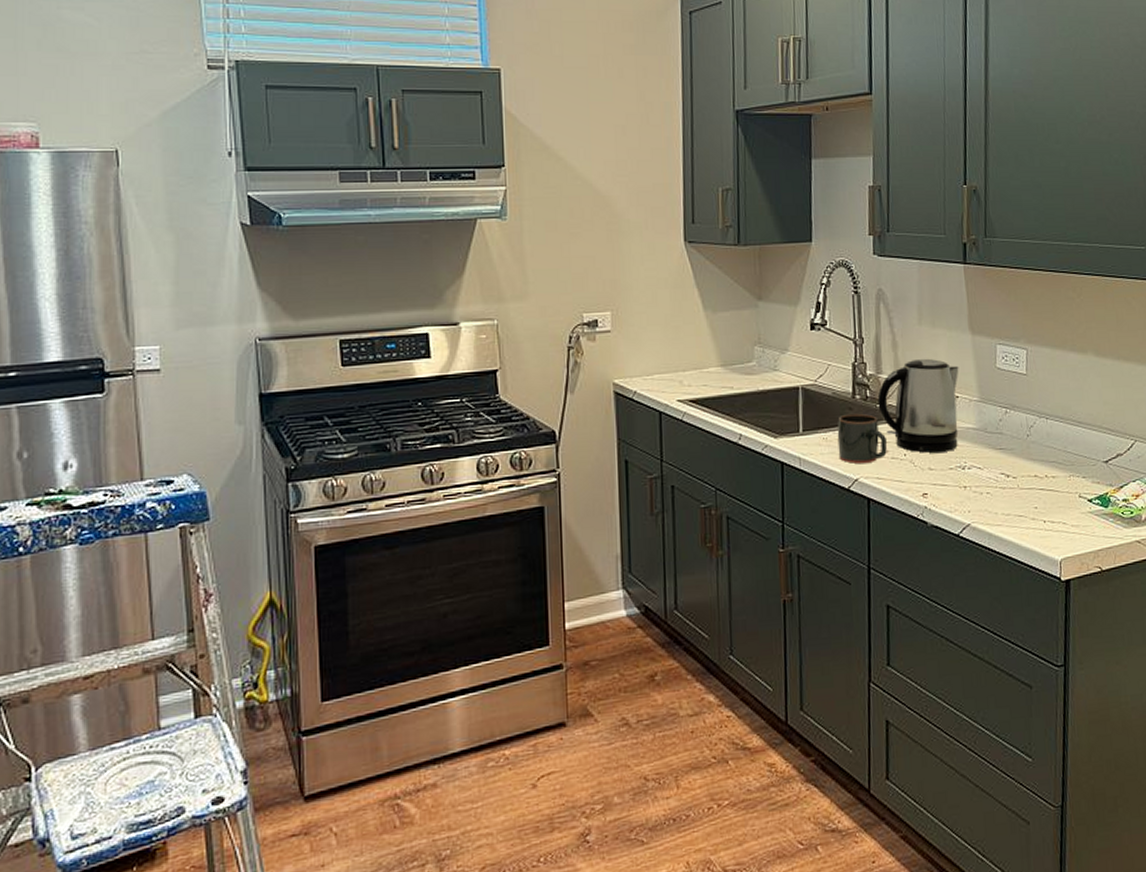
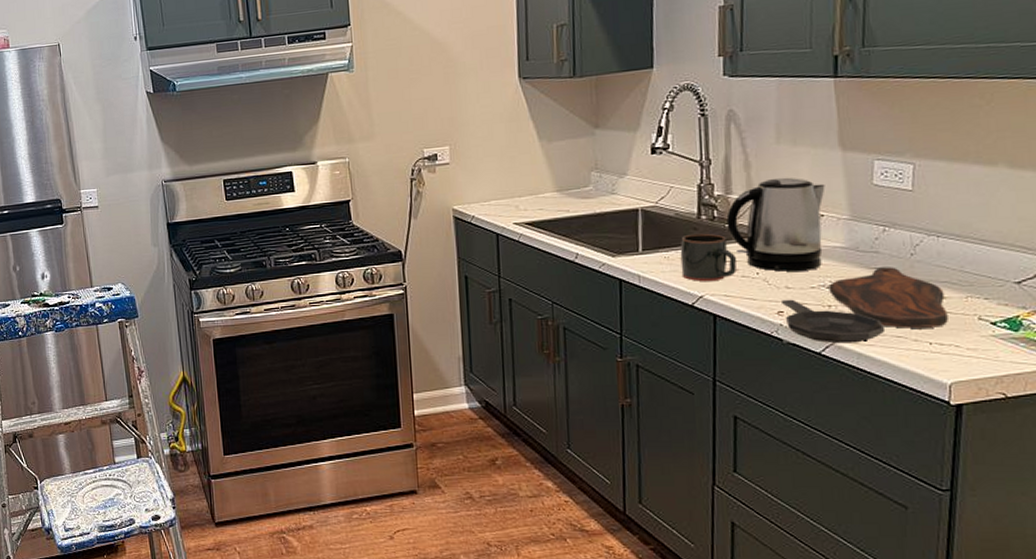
frying pan: none [926,481,1010,525] -> present [782,299,886,344]
cutting board: none [964,447,1057,508] -> present [829,267,948,328]

